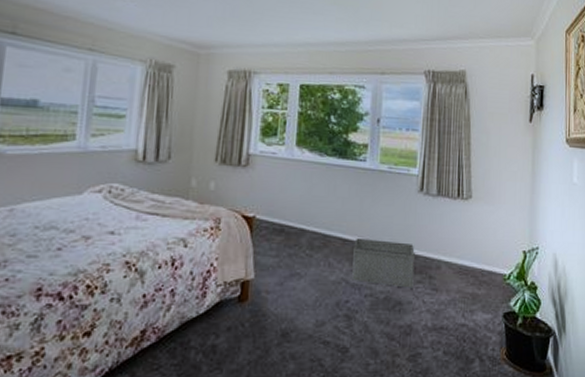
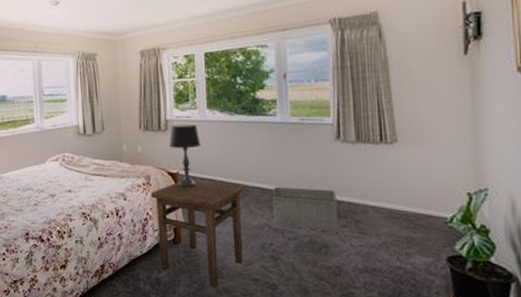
side table: none [218,225,326,356] -> present [151,179,245,289]
table lamp: none [249,161,285,236] -> present [169,124,201,188]

